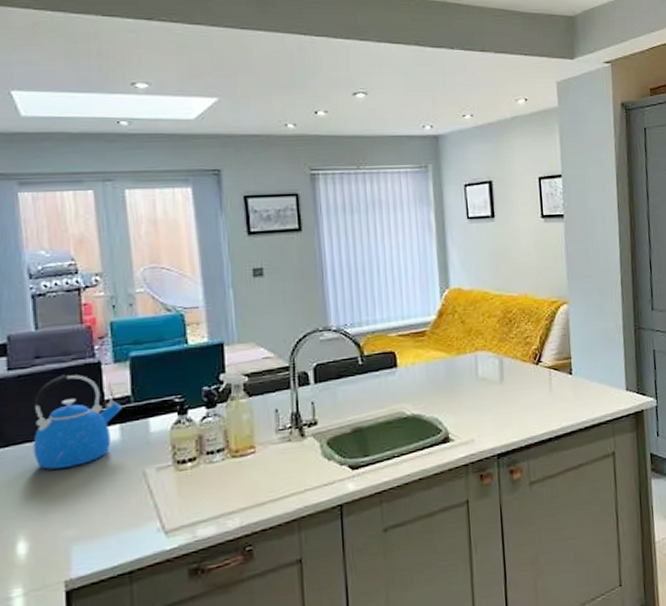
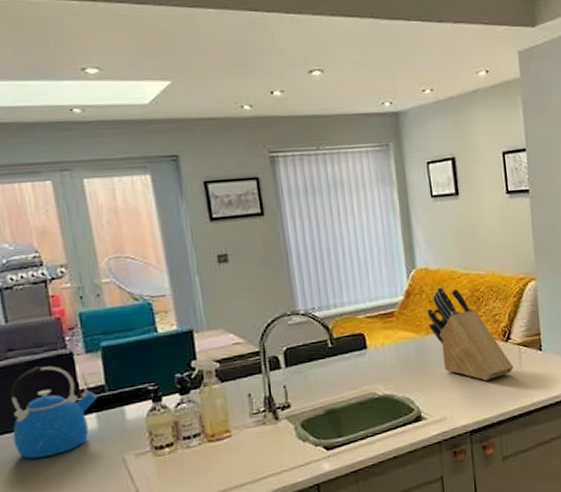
knife block: none [458,307,543,403] -> present [426,287,514,380]

